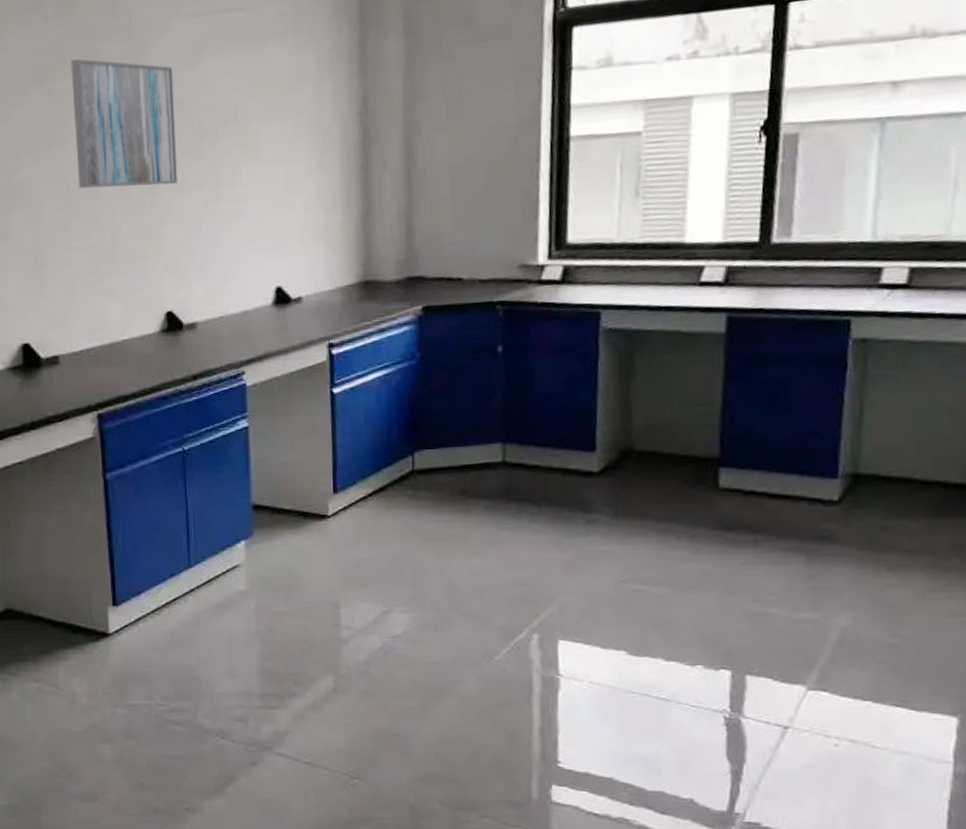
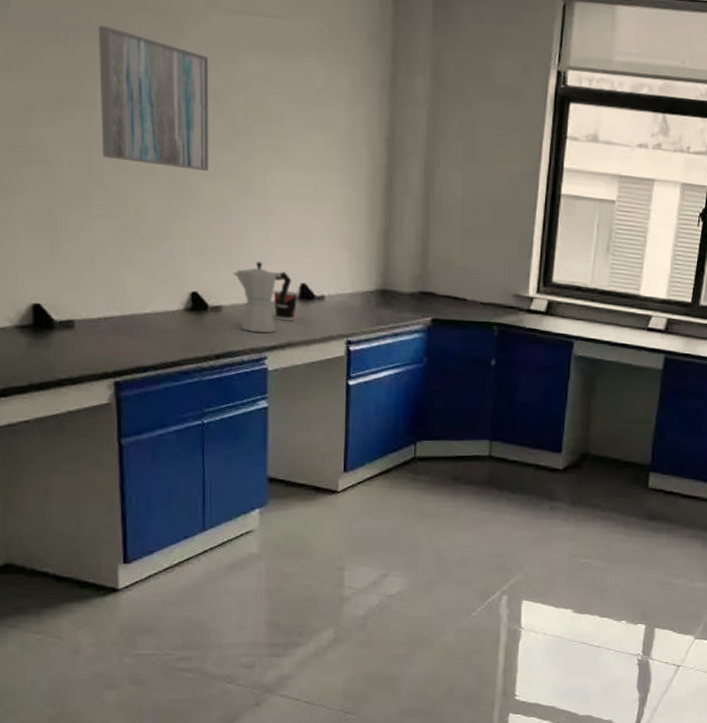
moka pot: none [206,270,267,347] -> present [233,262,292,333]
cup: none [247,296,274,331] -> present [273,290,298,321]

